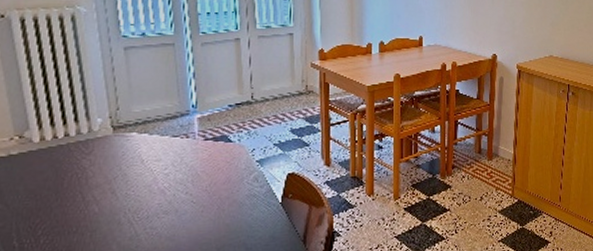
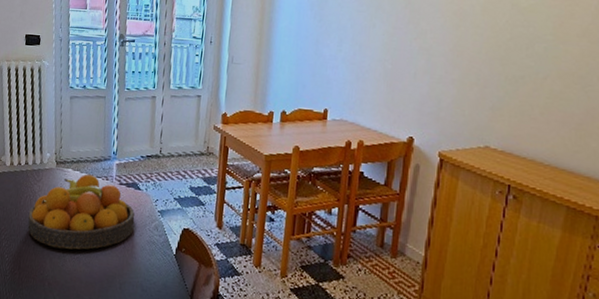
fruit bowl: none [77,135,229,229] -> present [27,174,136,250]

